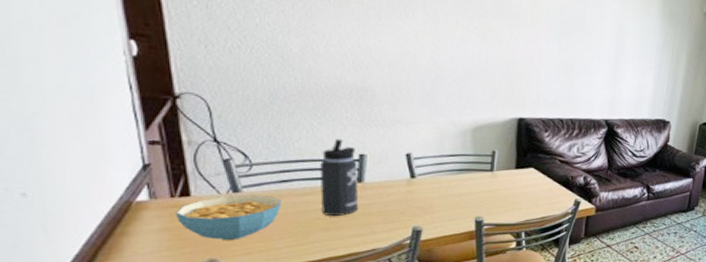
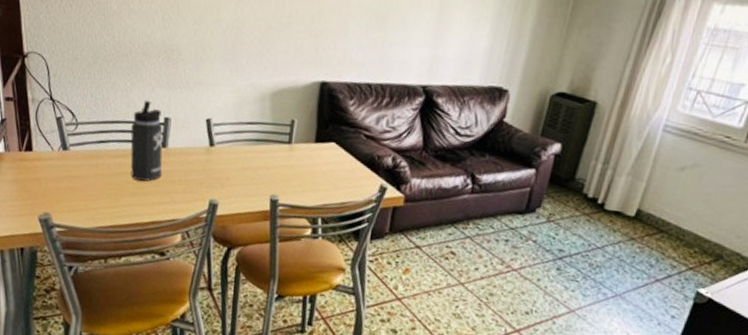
cereal bowl: present [176,194,281,240] -> none [22,152,99,196]

